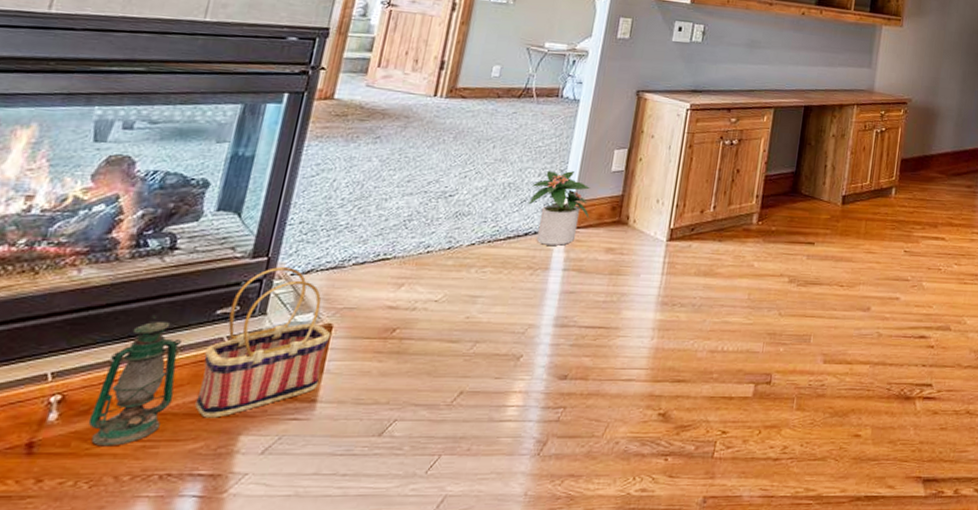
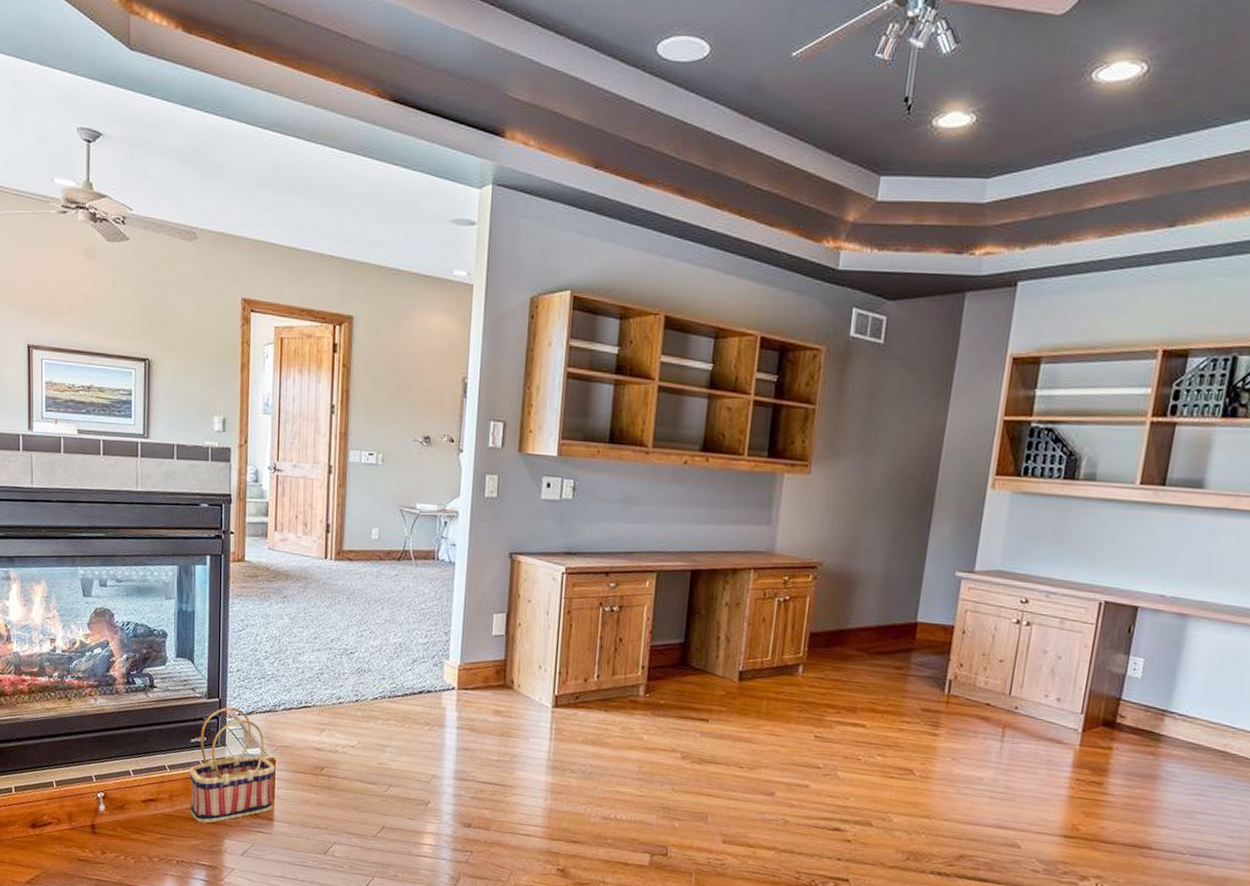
lantern: present [88,316,181,447] -> none [124,739,175,835]
potted plant: present [529,171,590,246] -> none [419,633,476,705]

